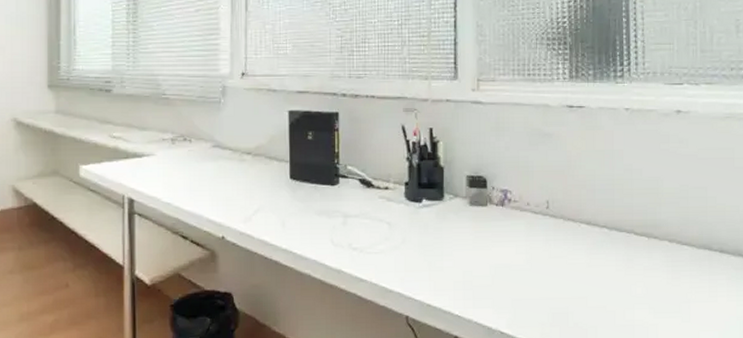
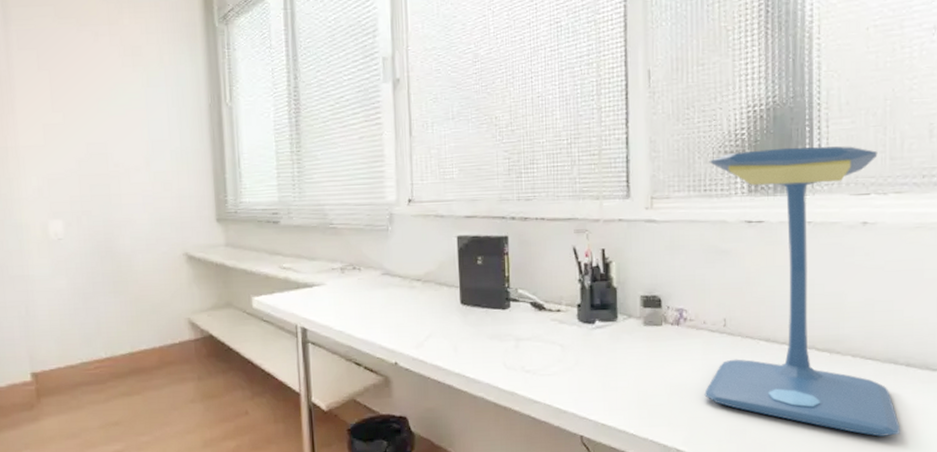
desk lamp: none [528,37,716,322] -> present [704,146,900,437]

